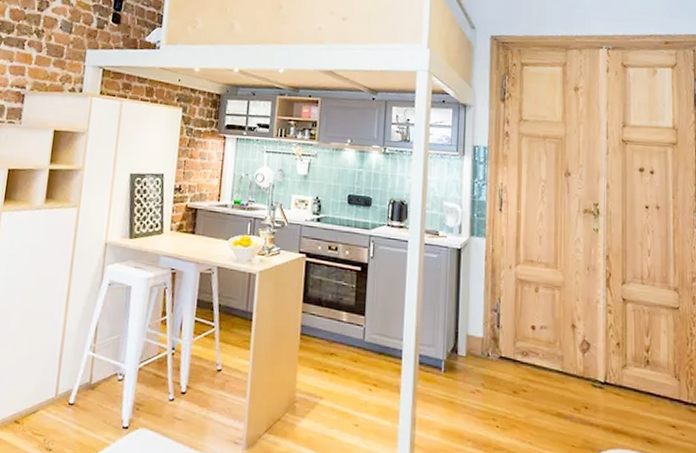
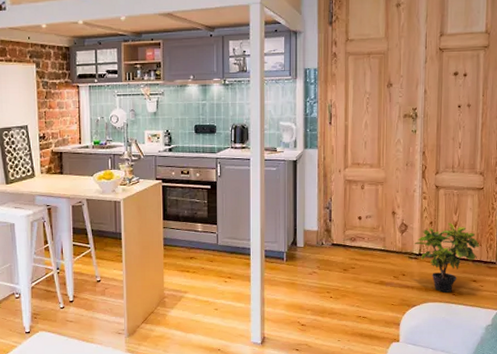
potted plant: none [598,347,678,438] -> present [414,223,480,293]

